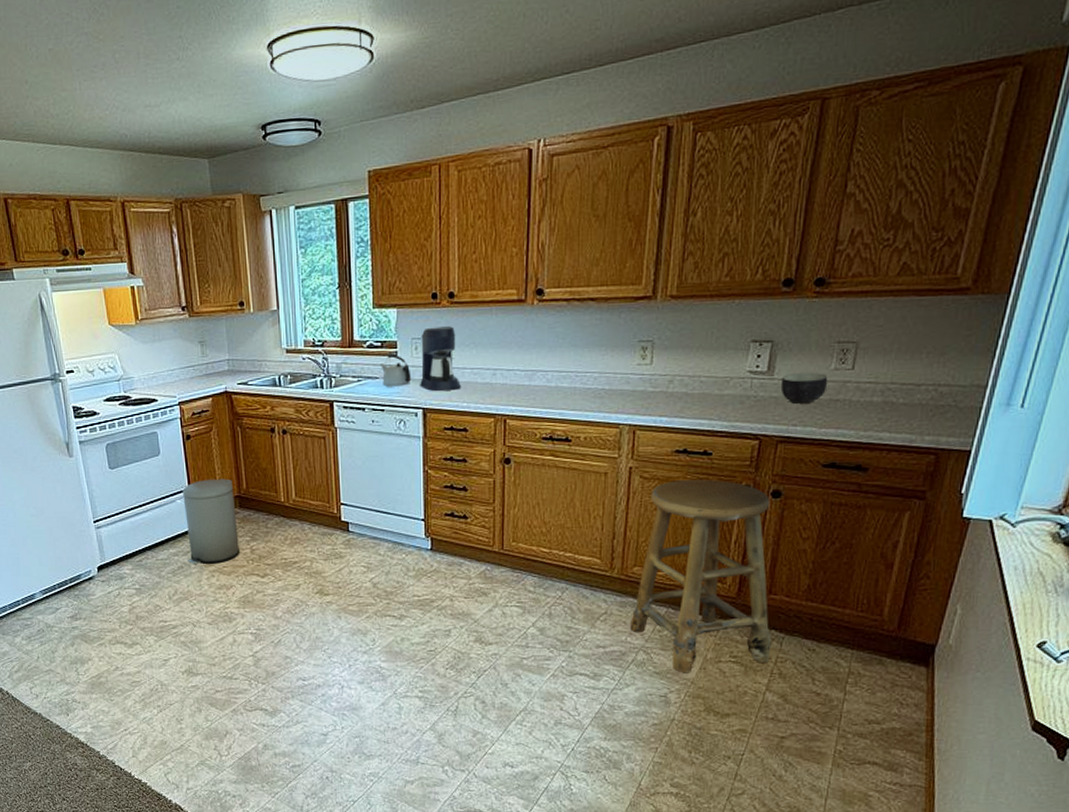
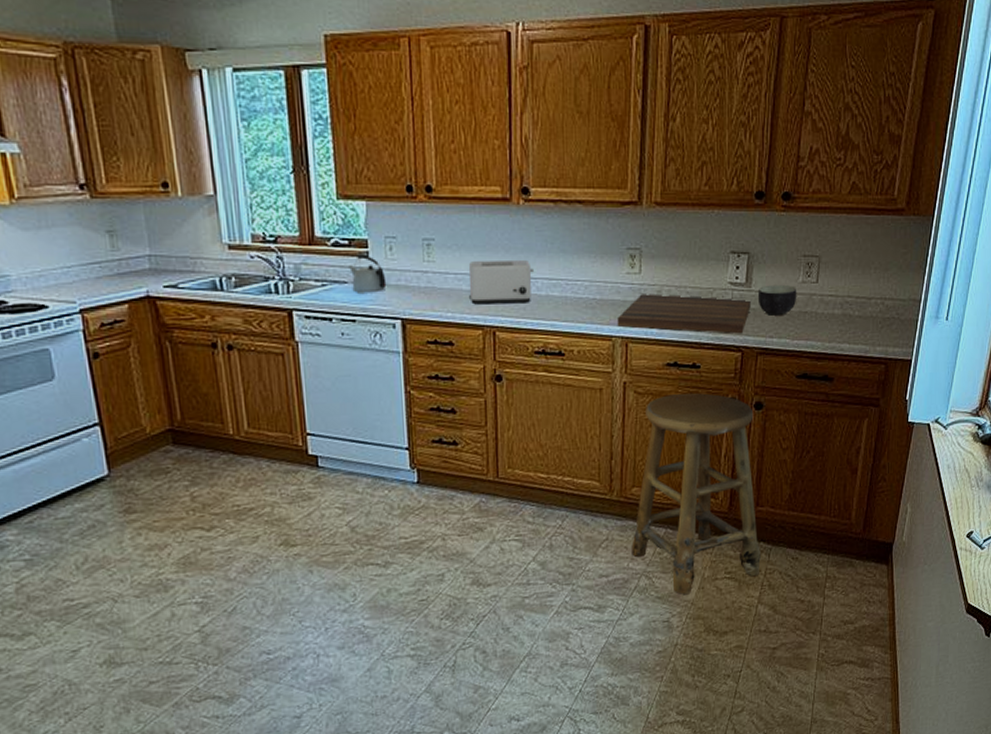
pedal bin: present [183,478,239,564] -> none [91,408,175,521]
coffee maker: present [420,326,461,392] -> none [395,224,444,300]
toaster: none [483,354,546,396] -> present [468,259,535,305]
cutting board: none [625,383,774,422] -> present [617,293,752,334]

